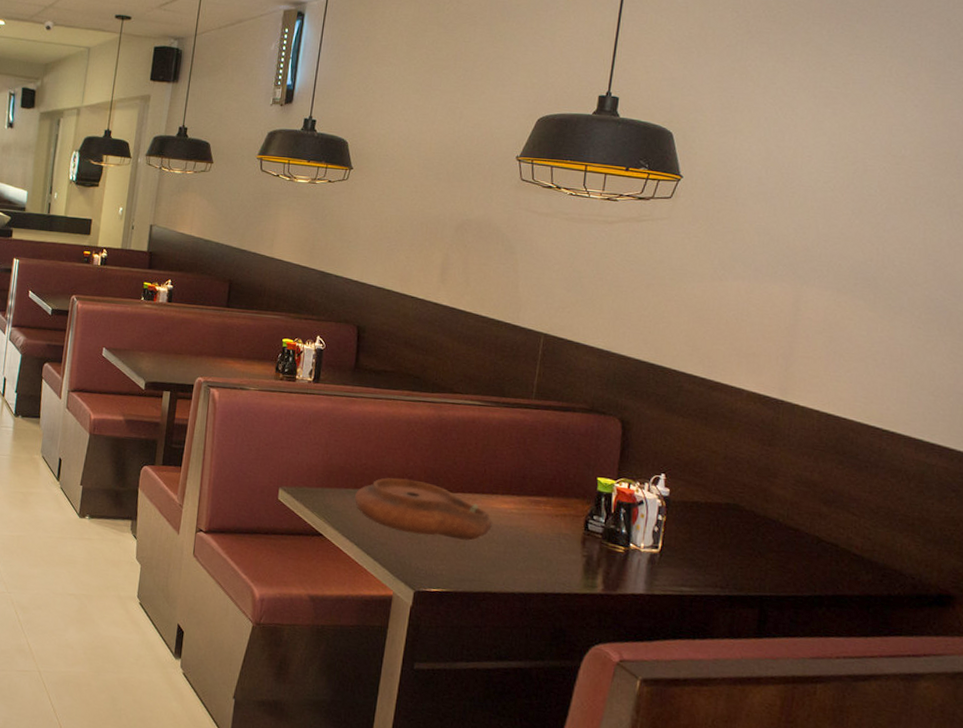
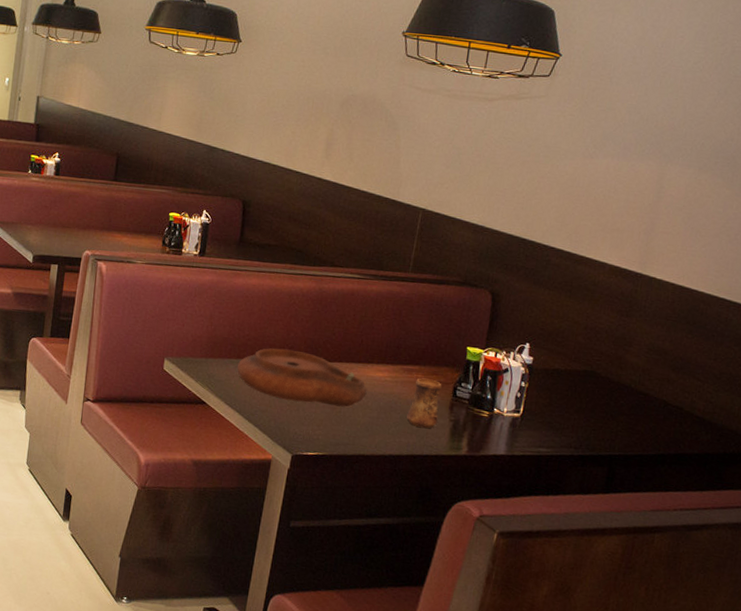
cup: none [536,510,572,565] -> present [406,378,442,429]

